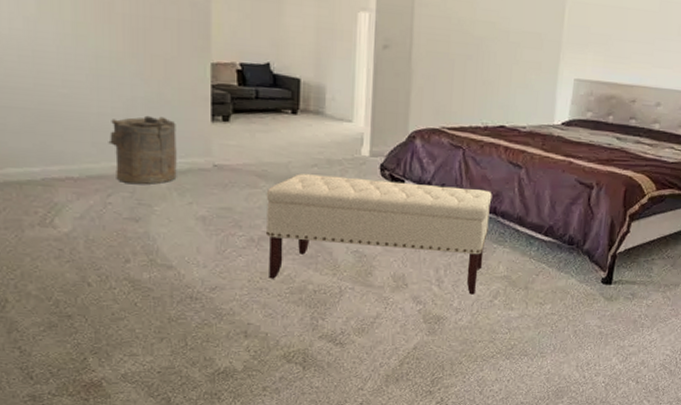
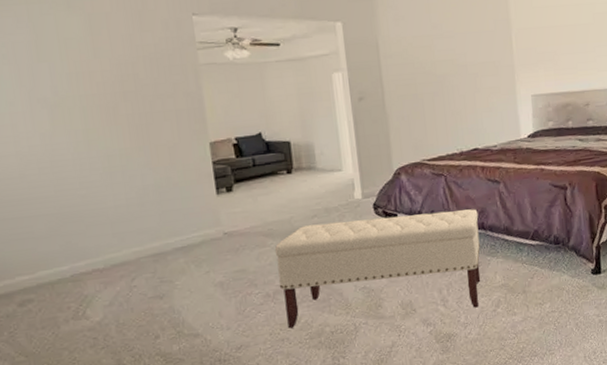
laundry hamper: present [108,115,177,185] -> none [127,198,192,265]

